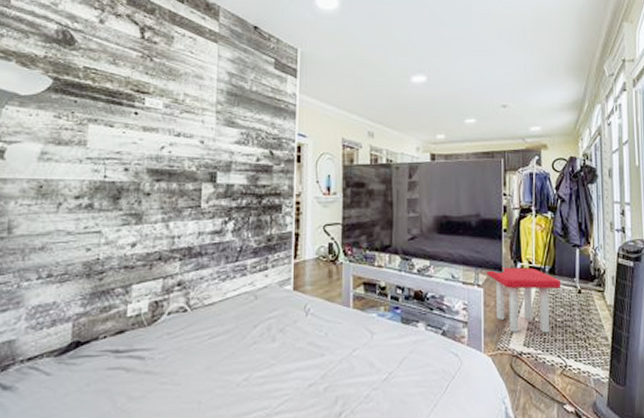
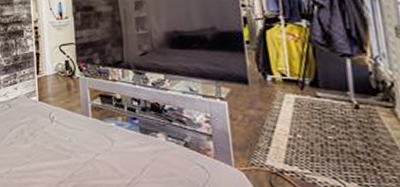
stool: present [487,267,562,333] -> none [230,80,330,152]

